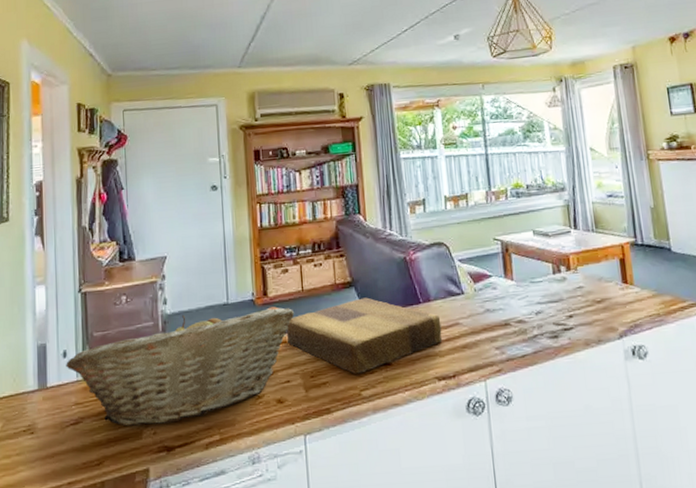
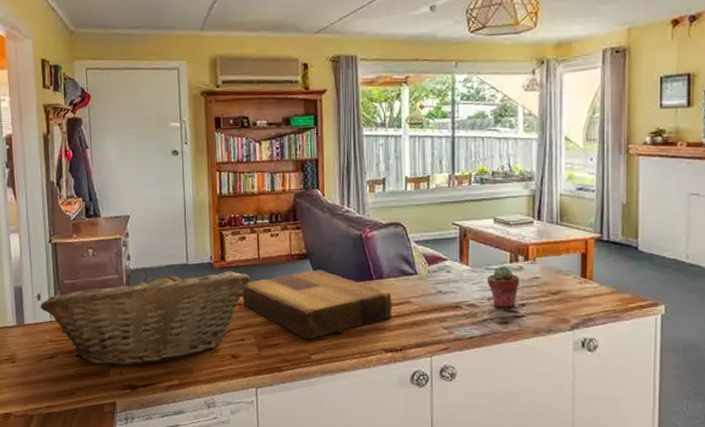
potted succulent: none [533,277,565,321] -> present [488,266,519,307]

